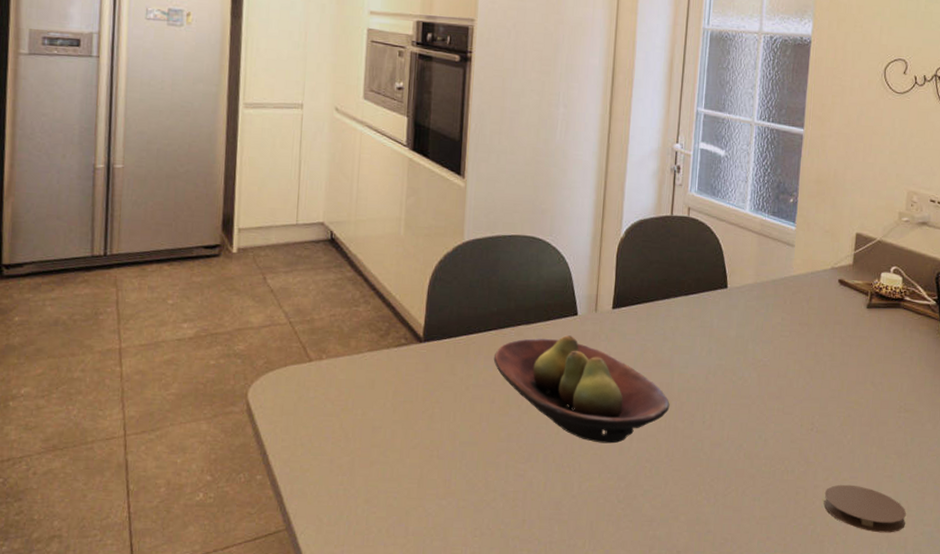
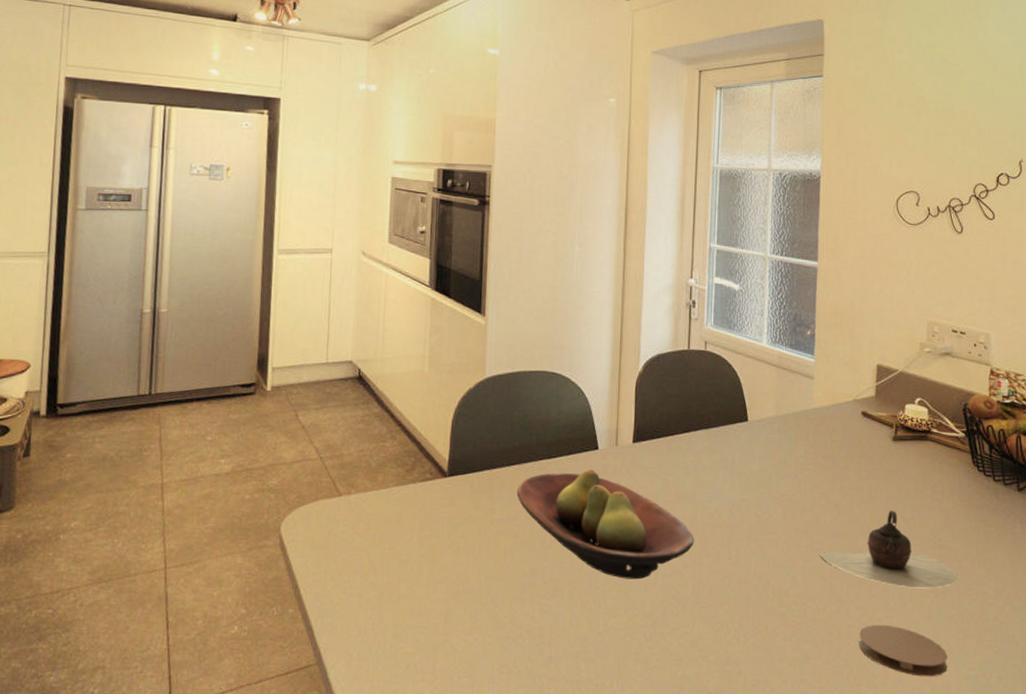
teapot: none [790,375,921,451] -> present [819,510,958,589]

